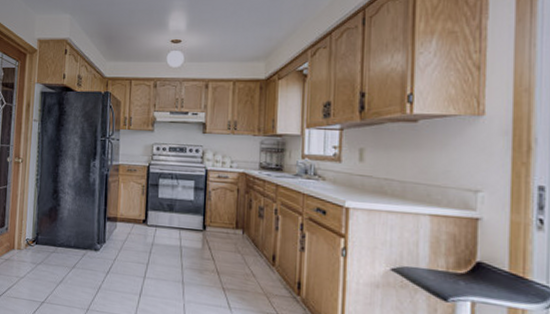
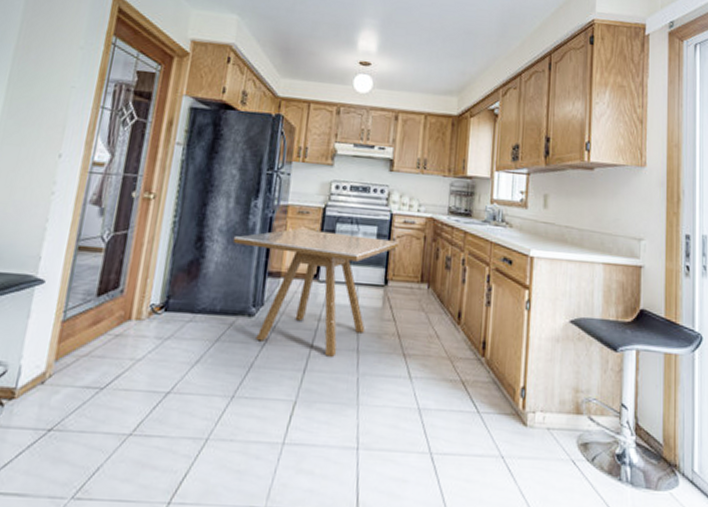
dining table: none [79,183,214,286] -> present [232,228,399,357]

